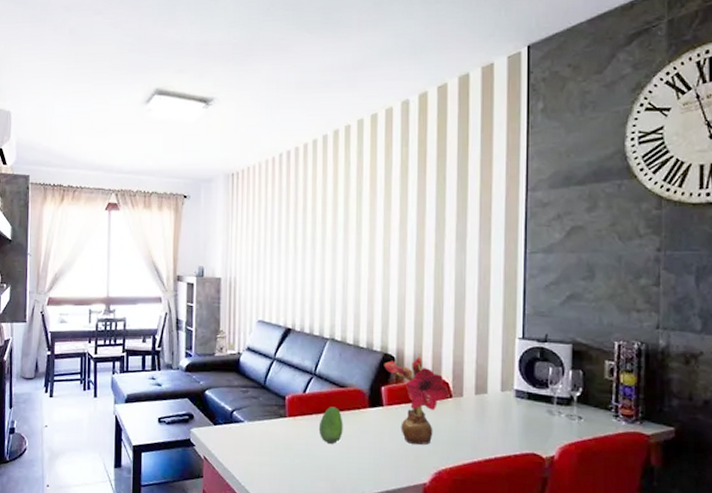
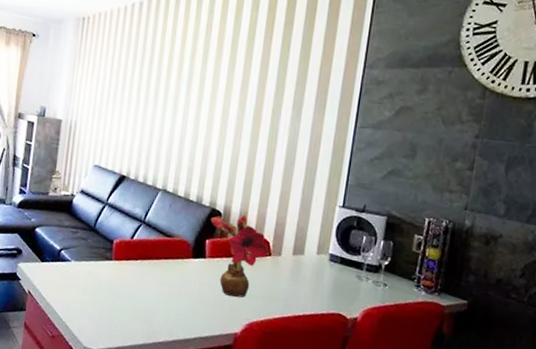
fruit: present [318,406,343,444] -> none [142,254,166,289]

